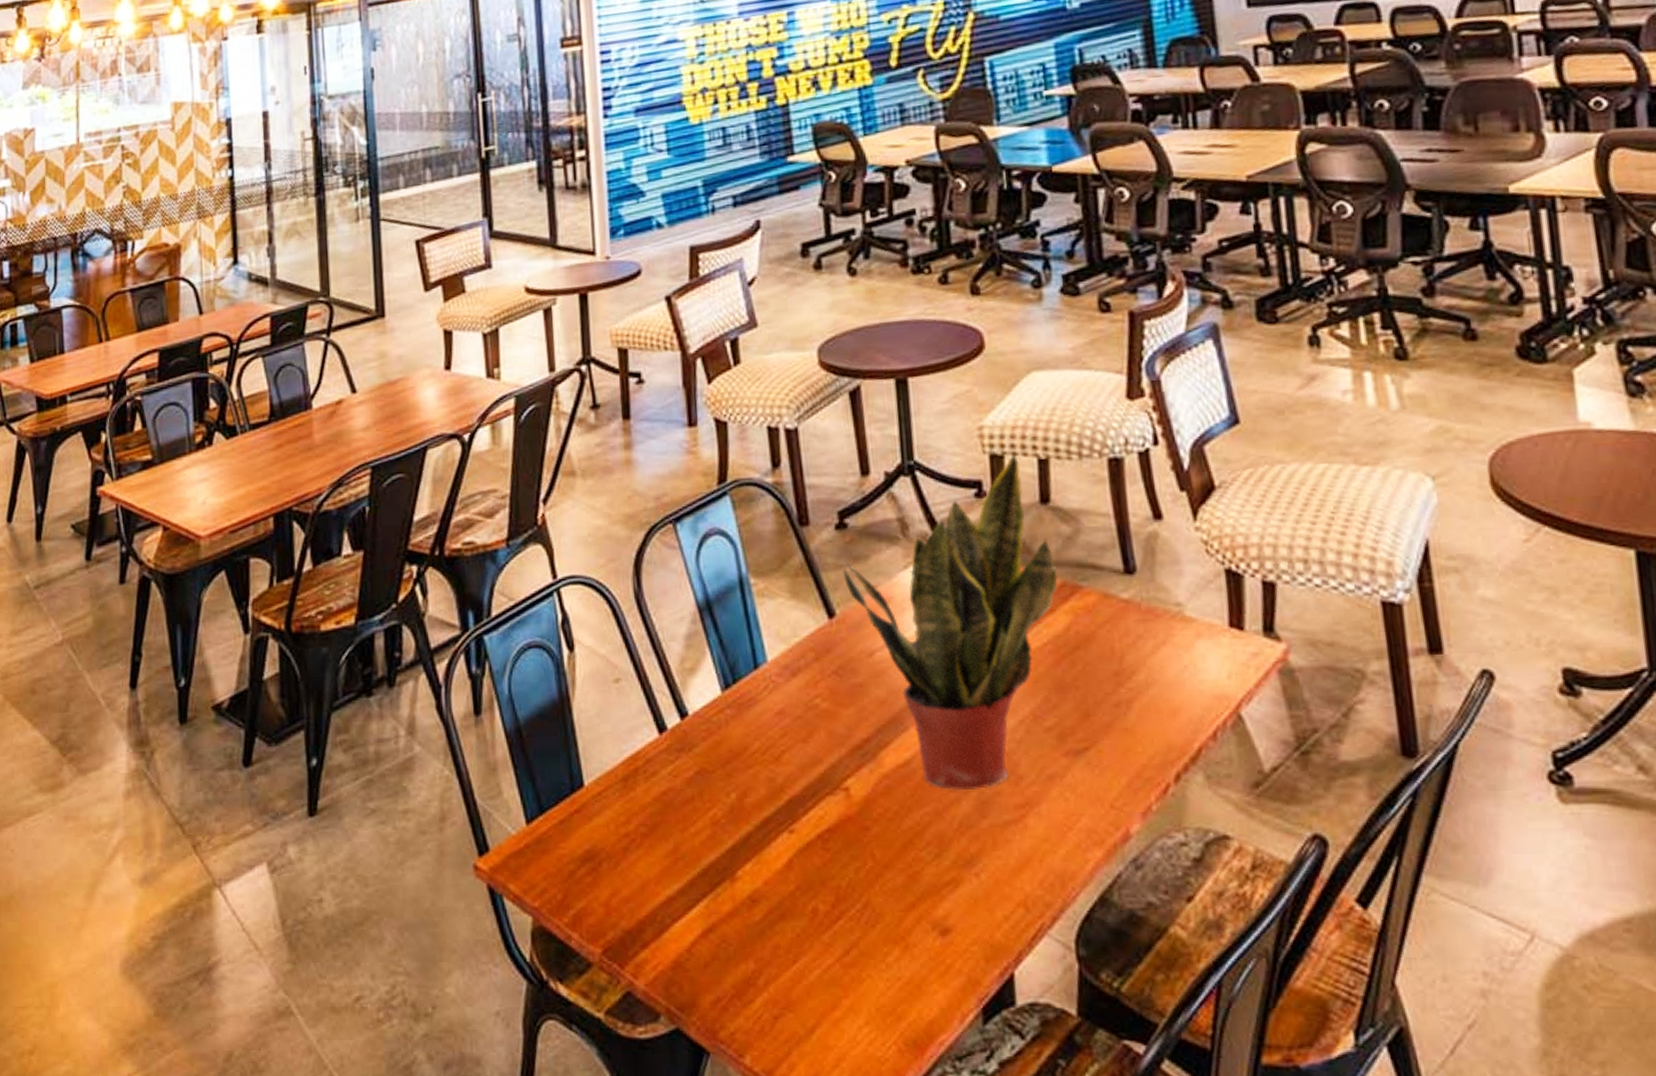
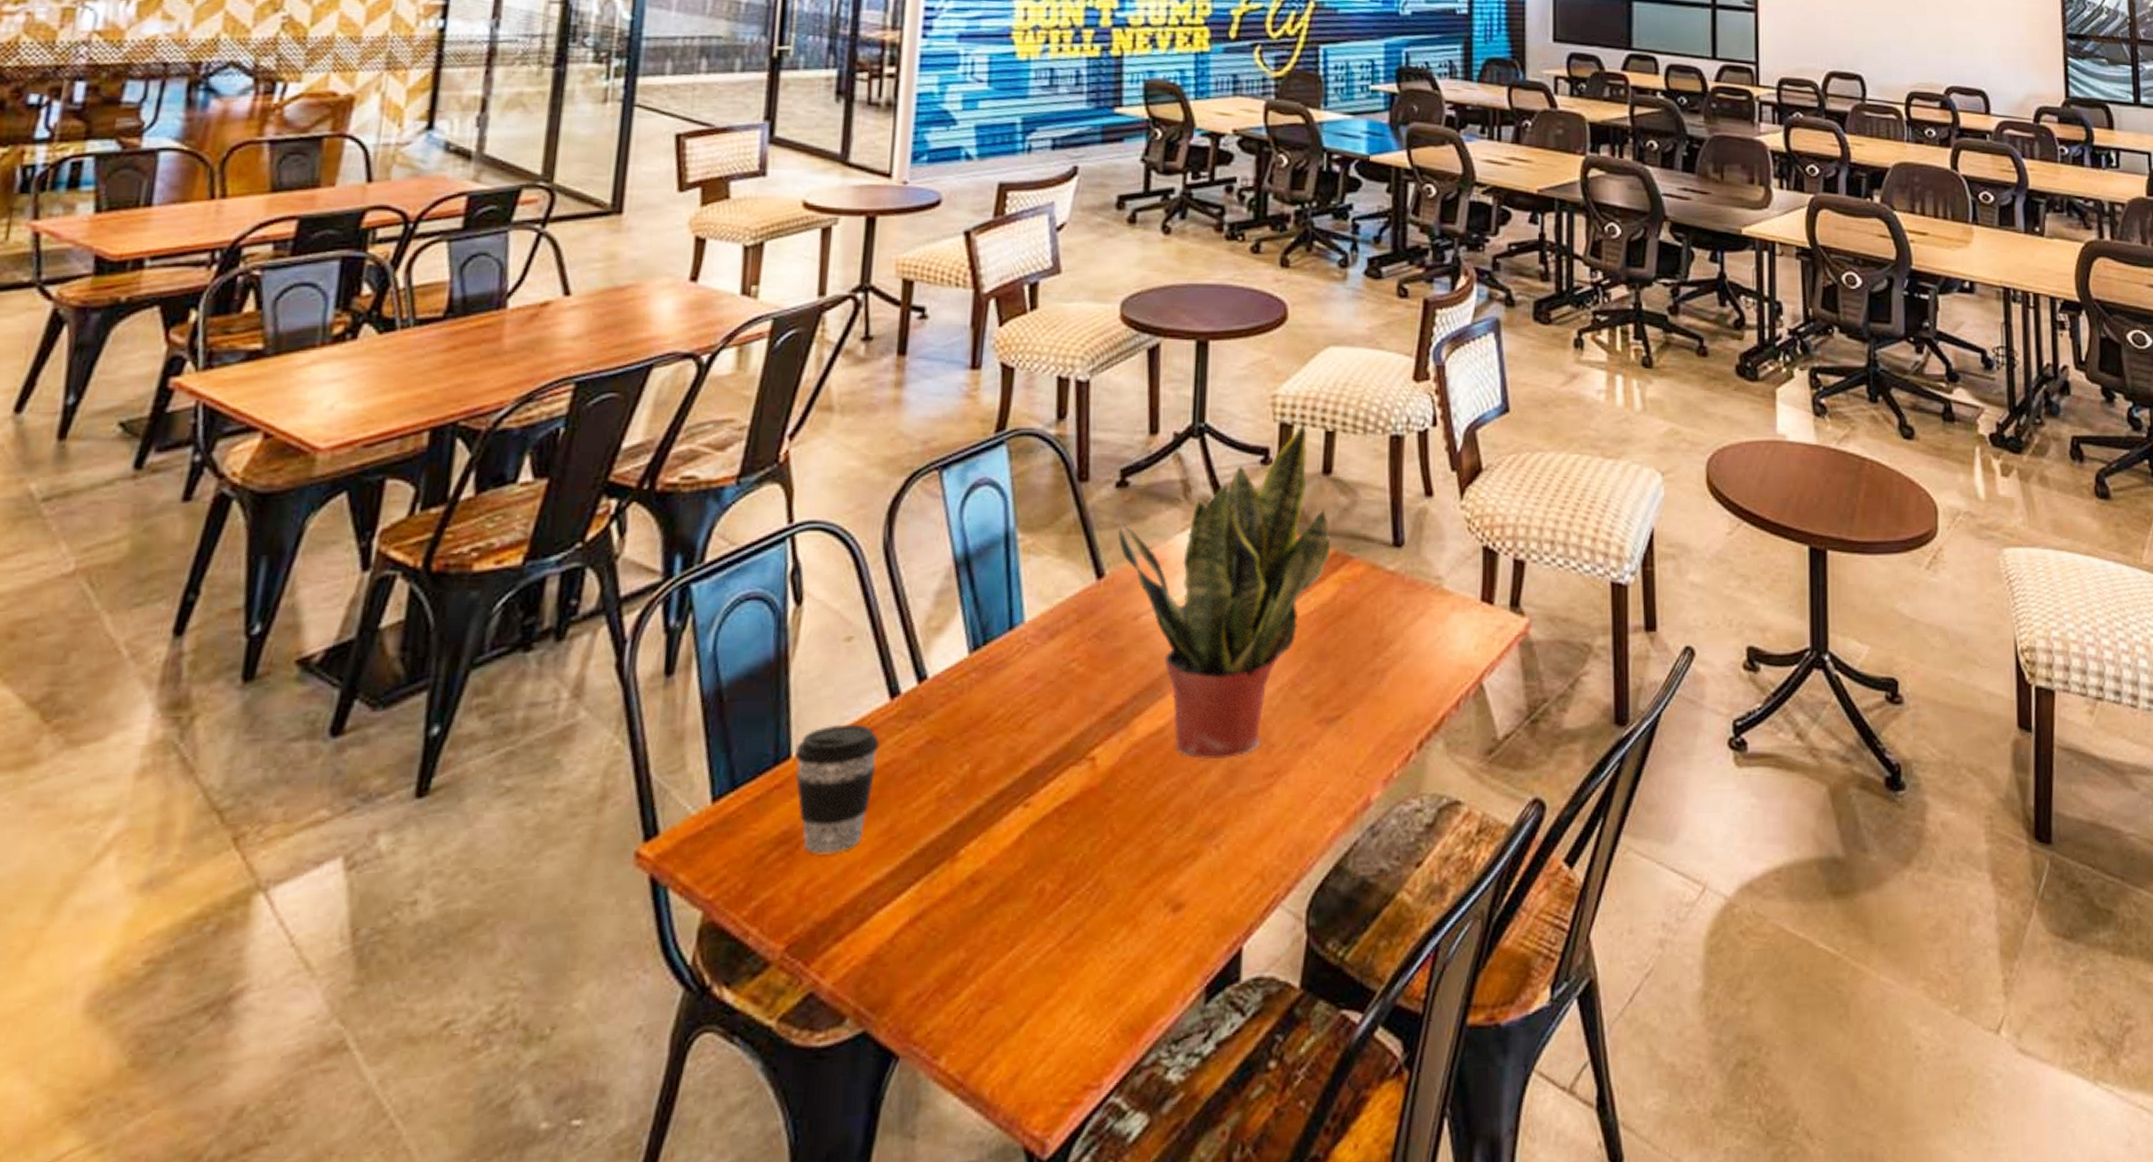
coffee cup: none [586,756,656,871] -> present [795,723,880,854]

